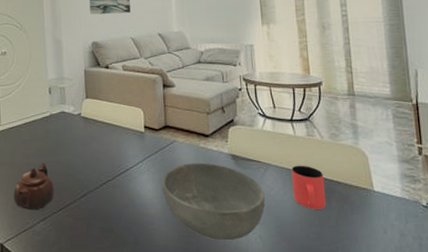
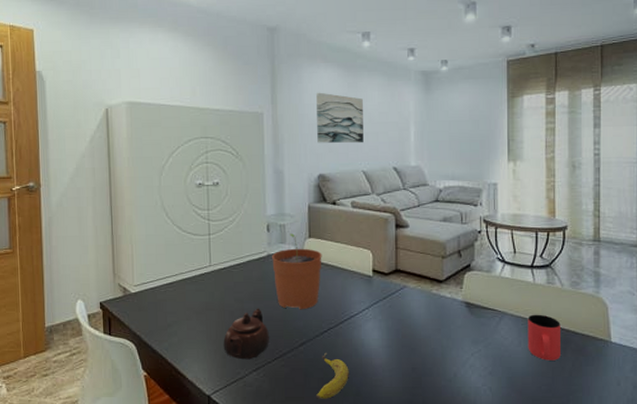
plant pot: none [54,95,99,164] -> present [272,233,322,310]
banana: none [97,203,128,247] -> present [315,352,349,399]
bowl: present [161,162,265,241] -> none [388,310,498,393]

